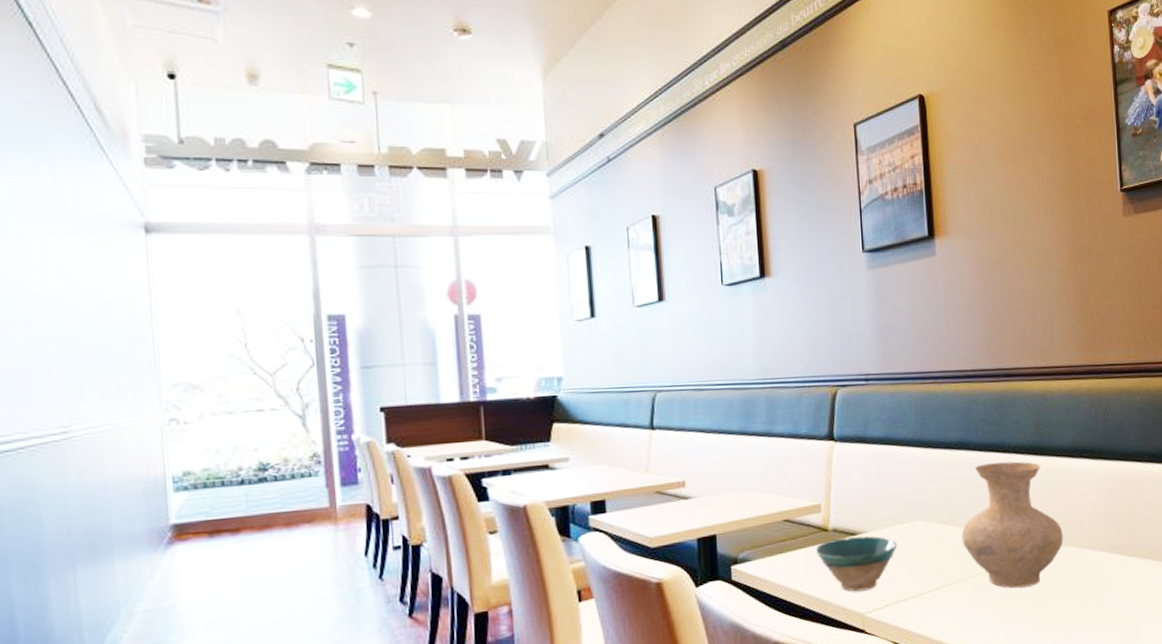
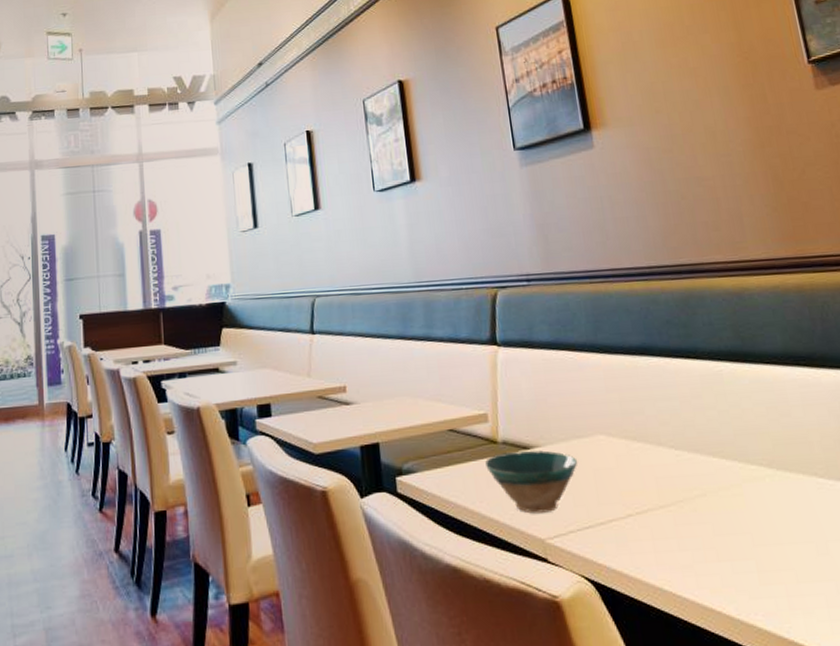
vase: present [962,461,1063,588] -> none [654,369,786,521]

